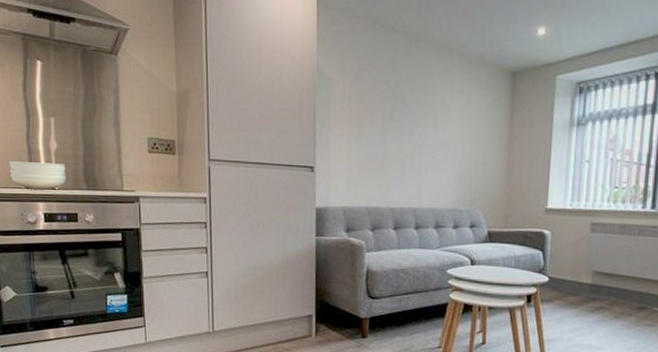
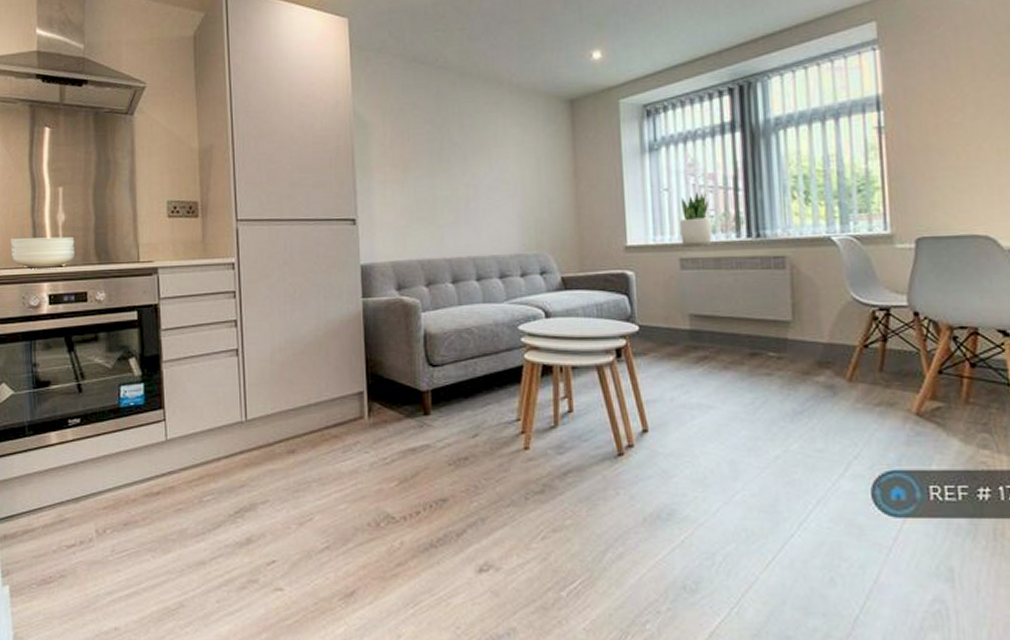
planter: none [594,166,624,214] -> present [680,193,712,247]

